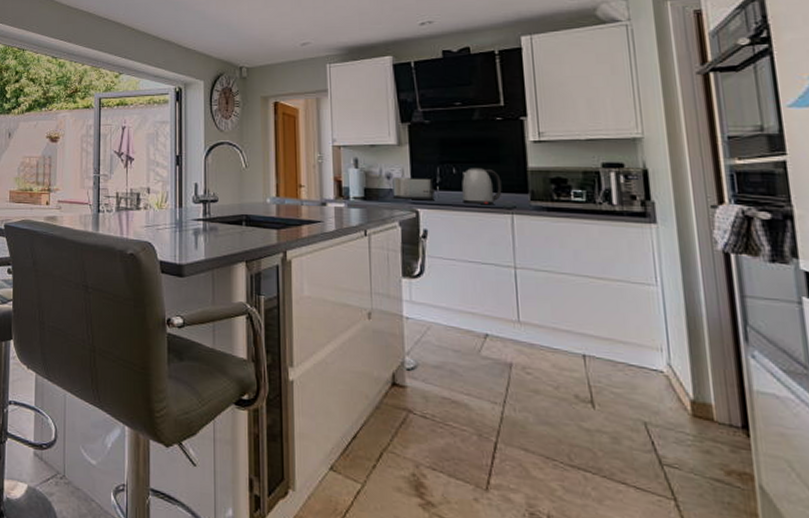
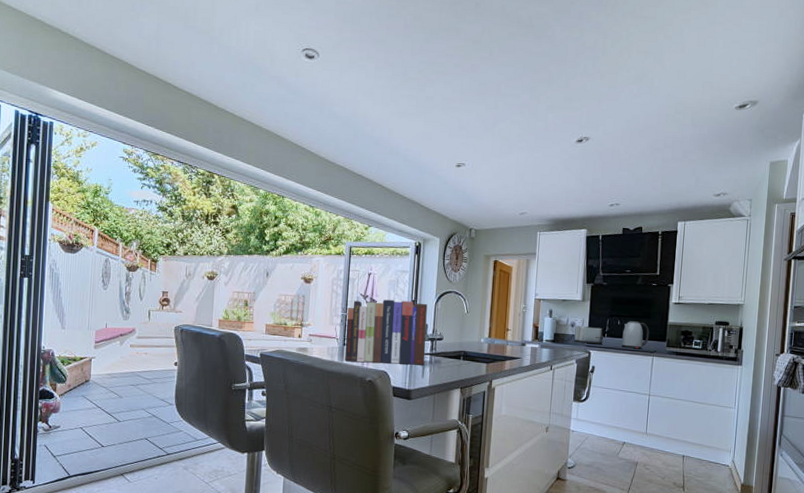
books: none [99,156,197,234] -> present [345,299,428,366]

